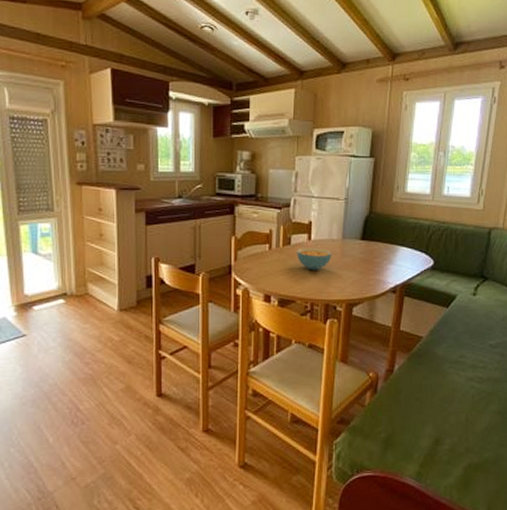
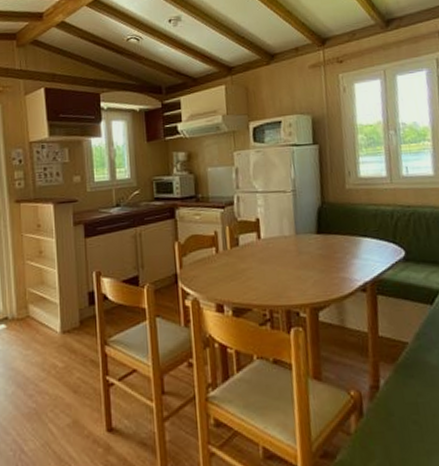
cereal bowl: present [297,248,332,270] -> none [246,246,287,273]

